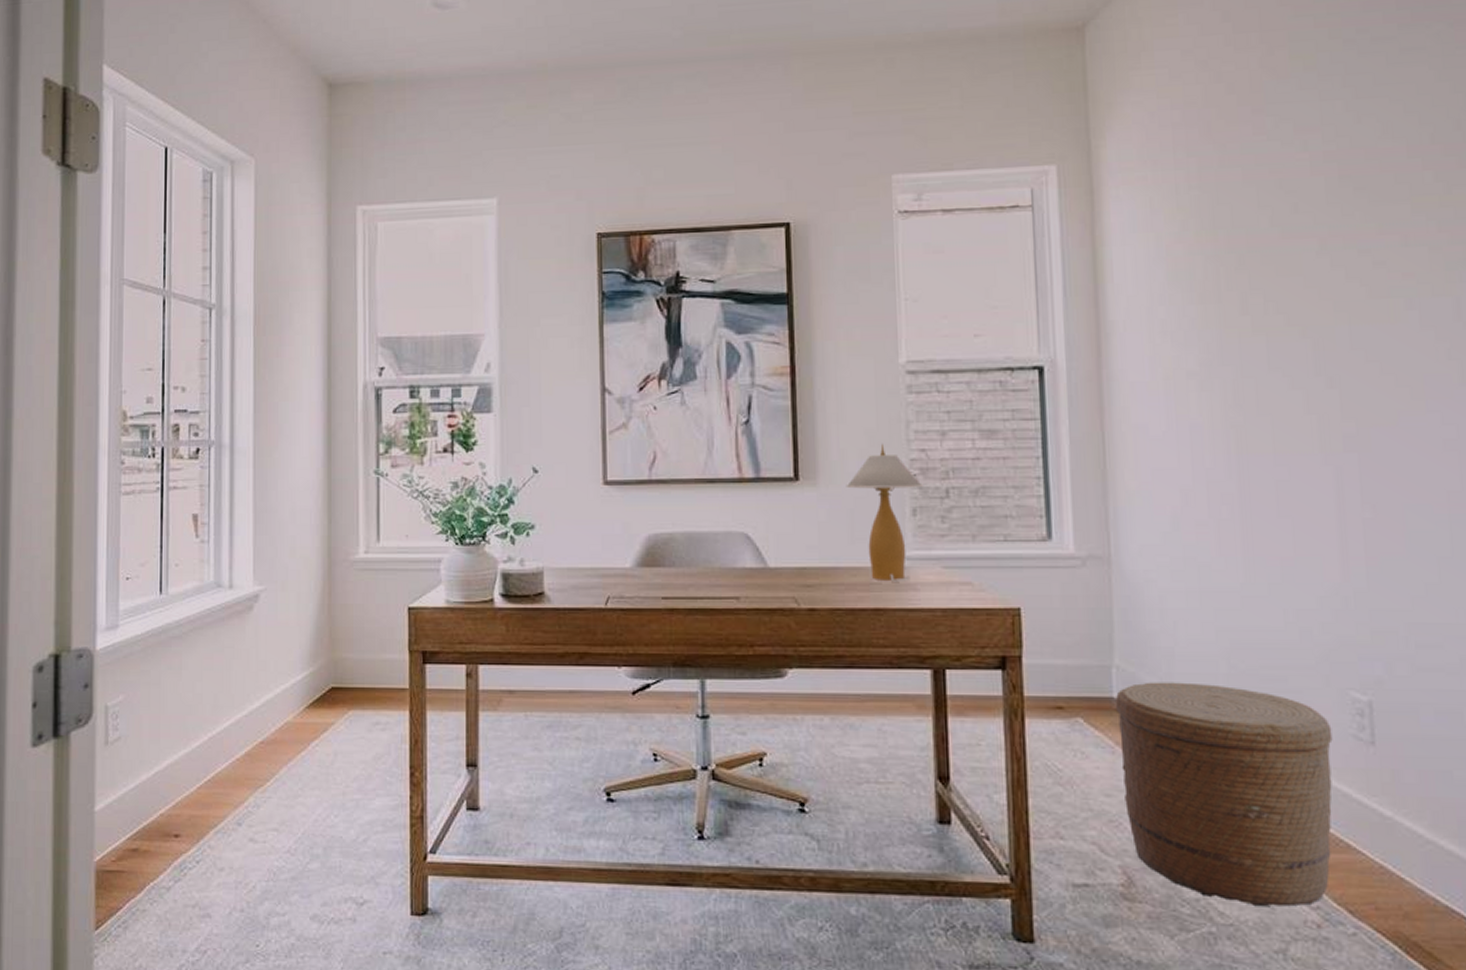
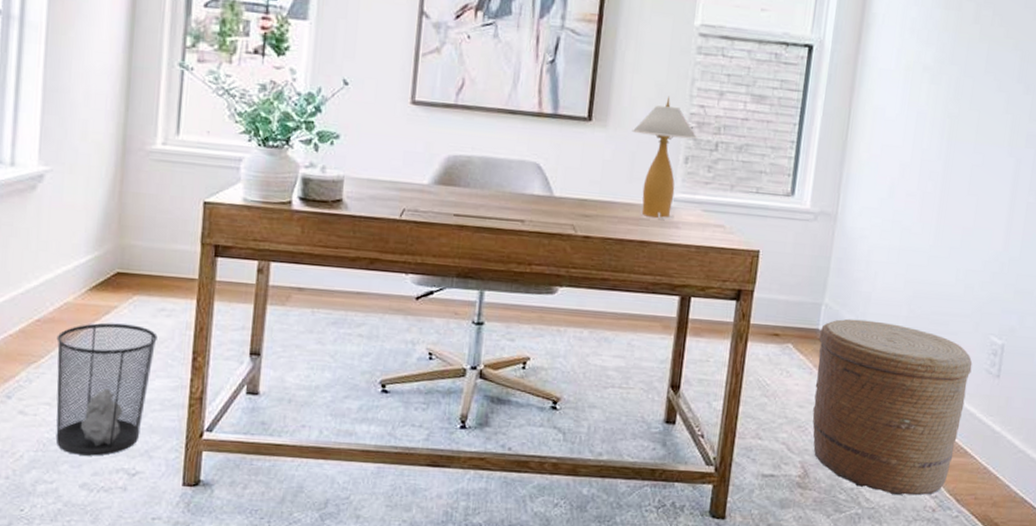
waste bin: none [280,741,374,885] -> present [55,323,158,456]

